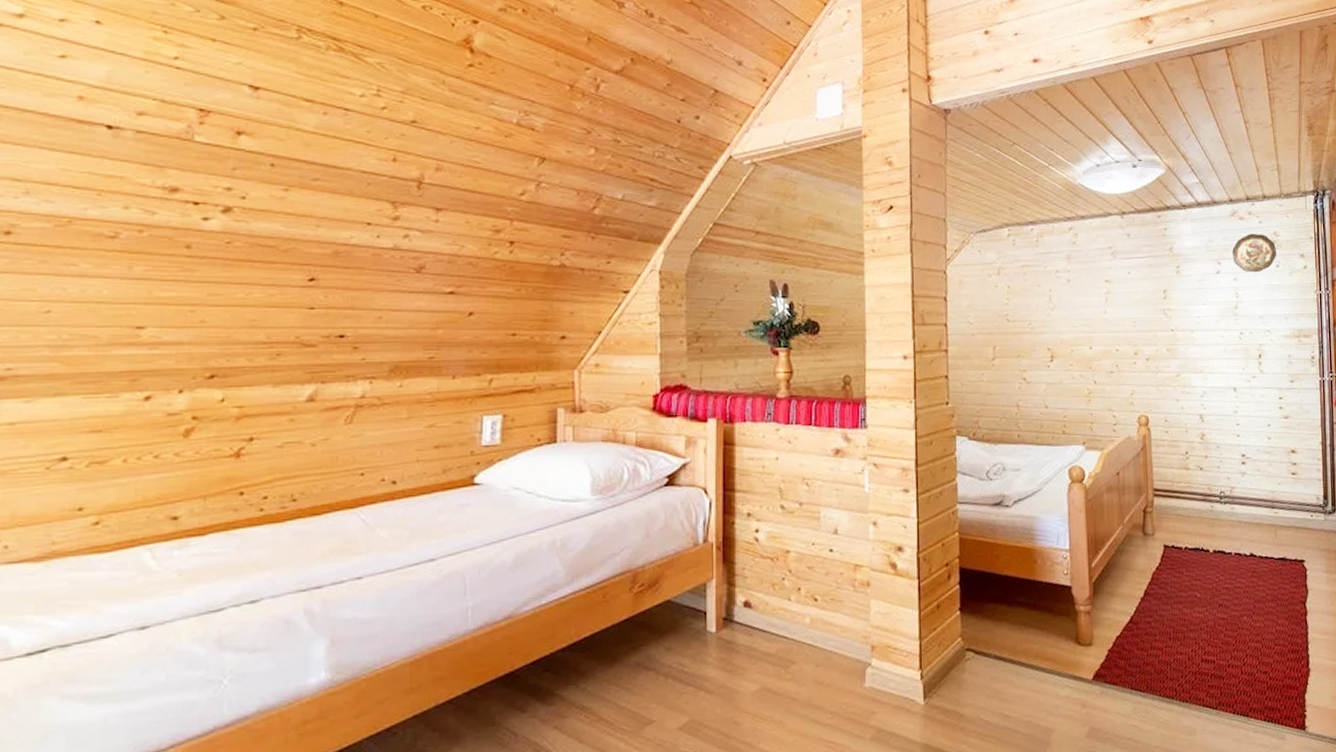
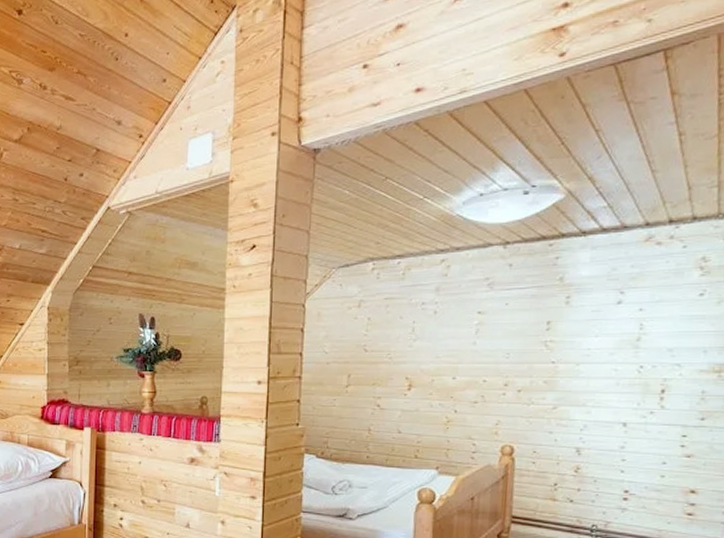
decorative plate: present [1232,233,1277,273] -> none [641,259,703,303]

